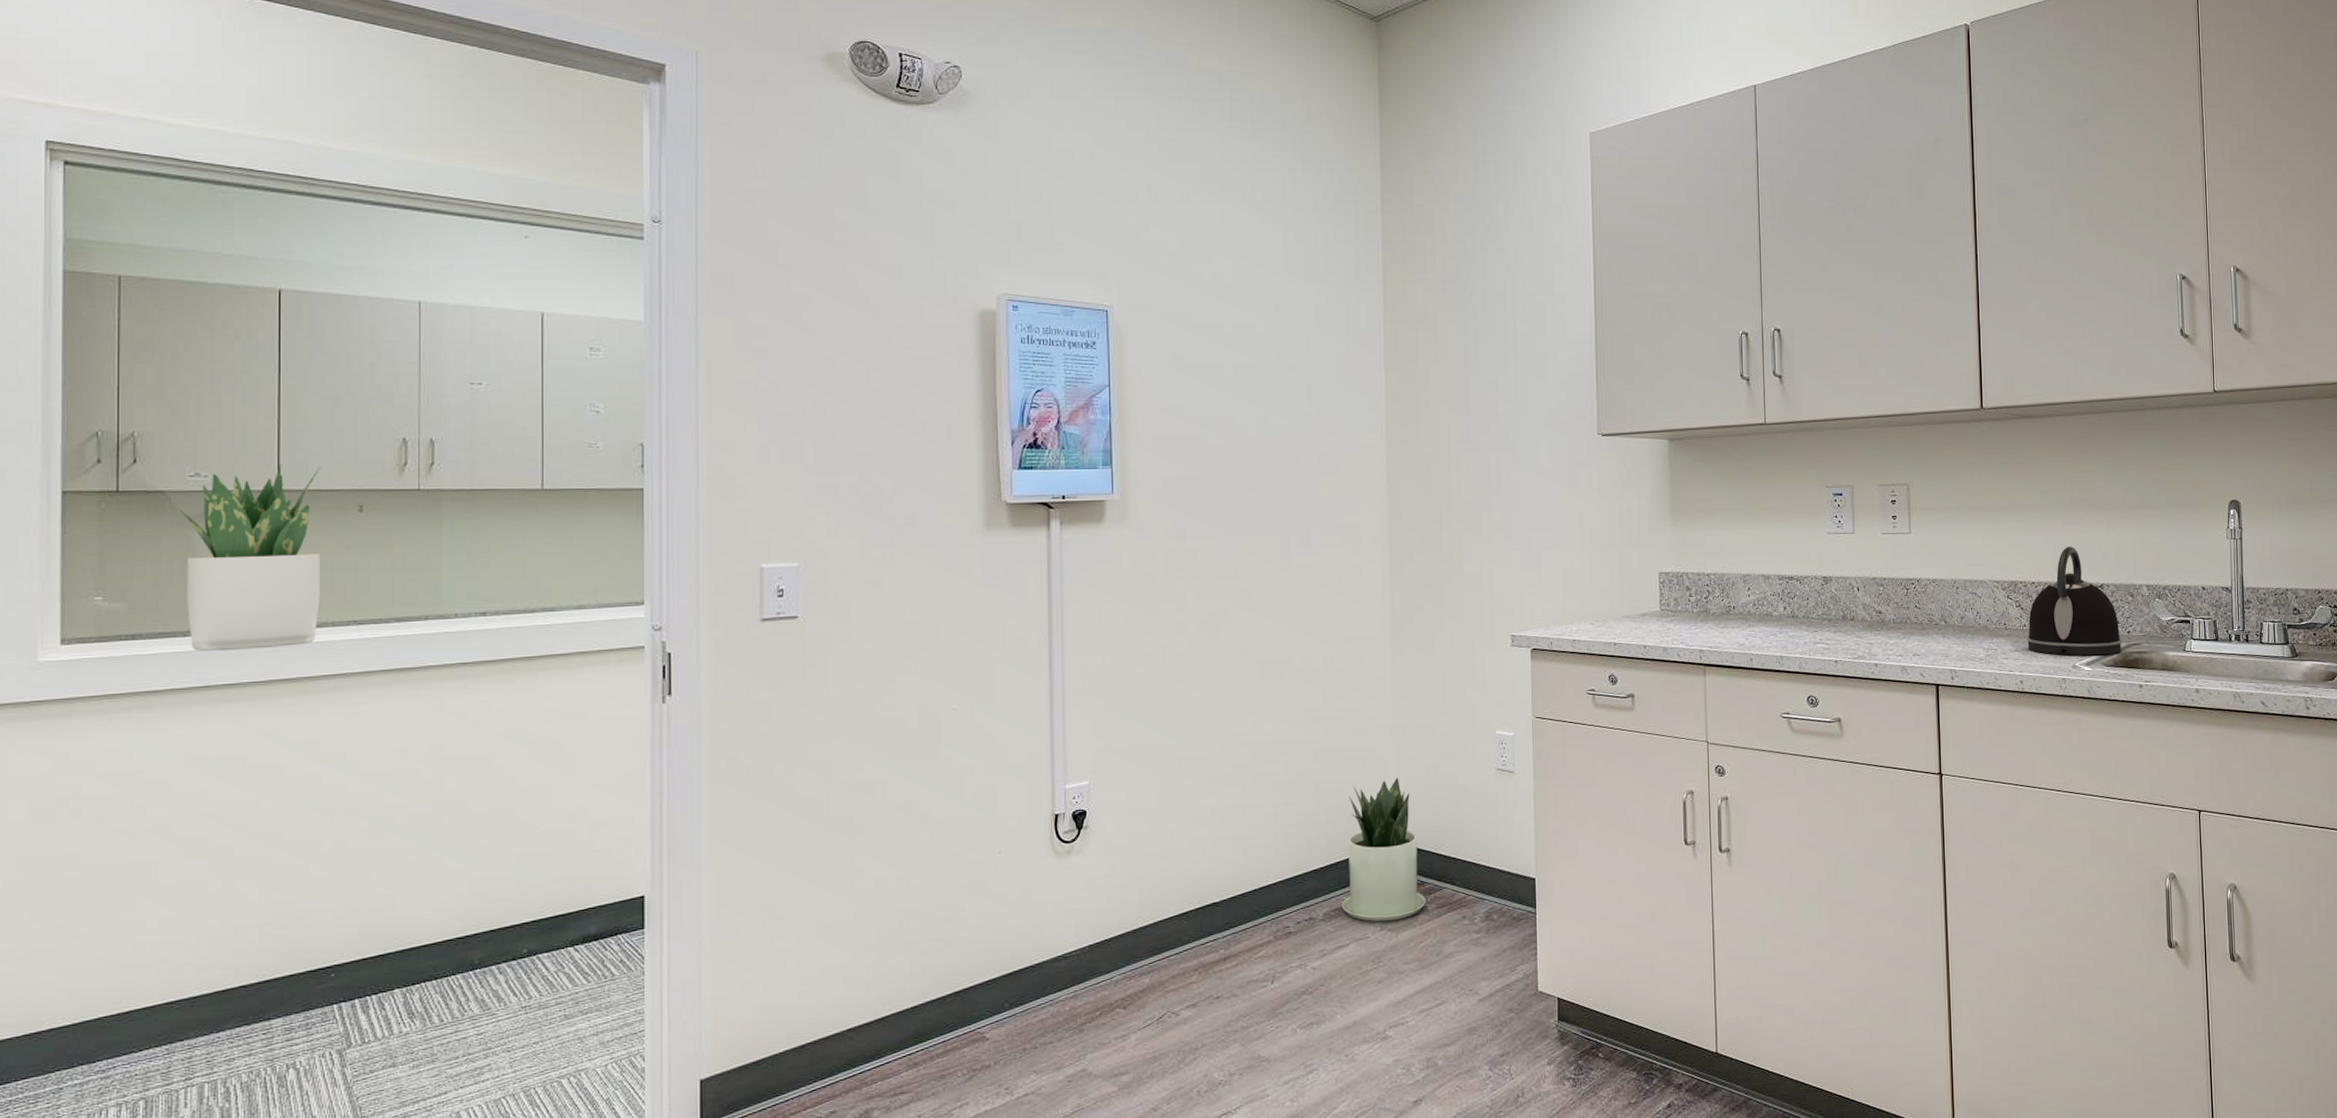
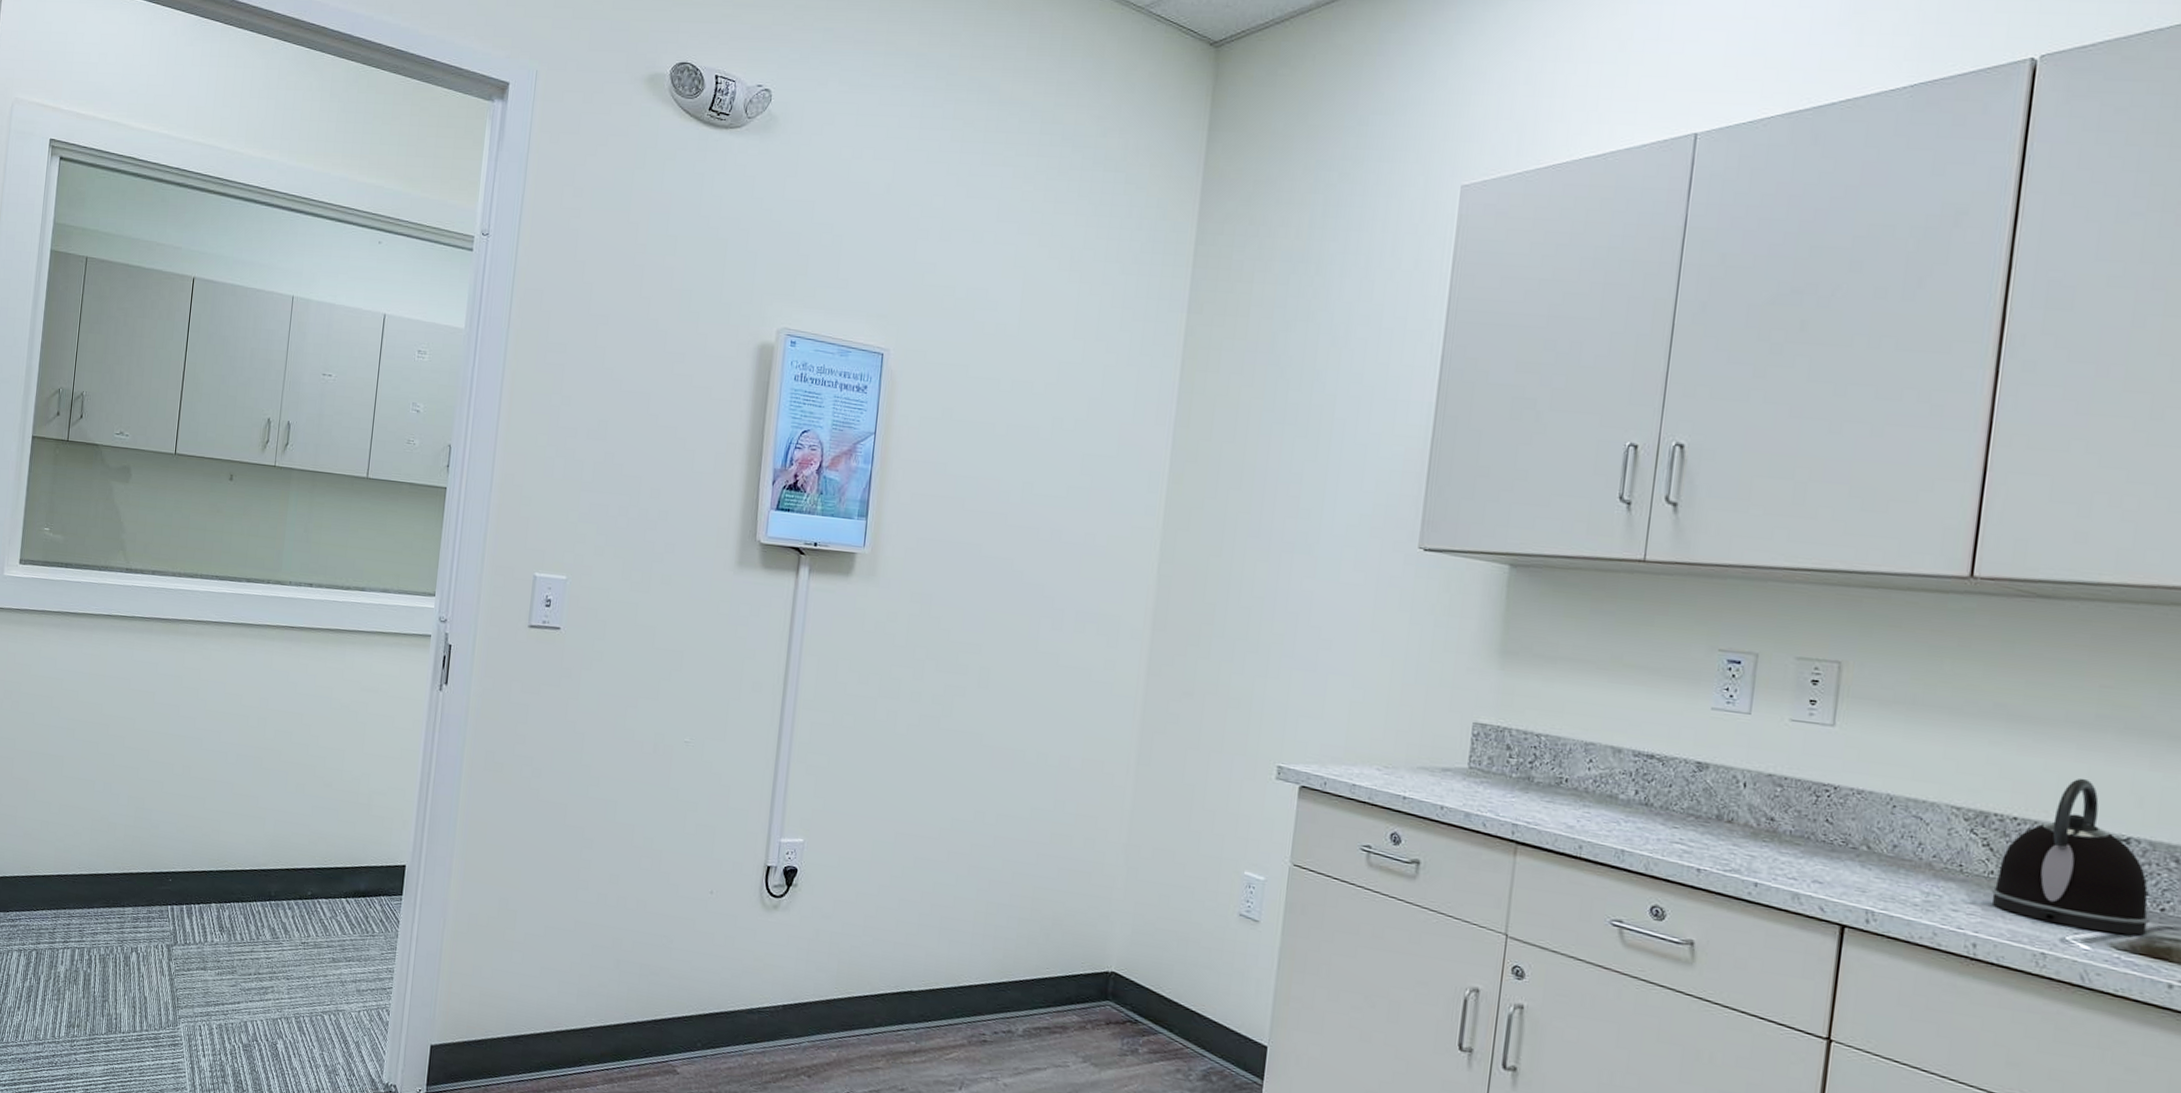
planter: present [179,464,321,651] -> none [103,431,207,591]
planter: present [1342,777,1426,921] -> none [1044,899,1138,1056]

